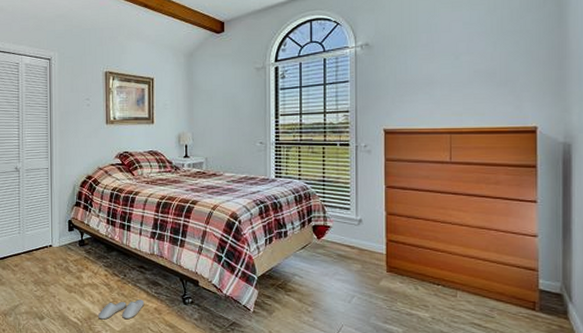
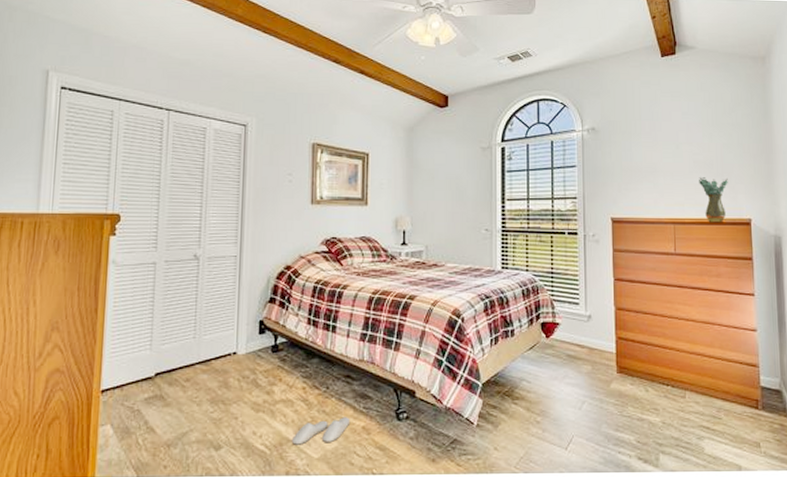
vase: none [479,86,512,132] -> present [699,177,728,223]

